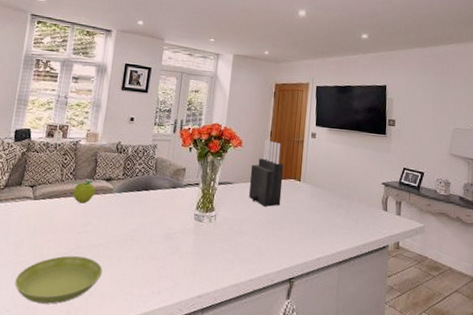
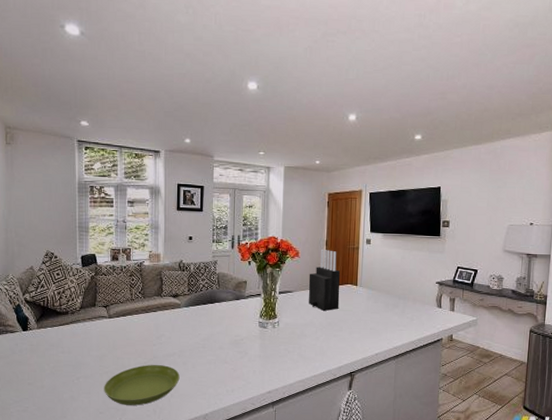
fruit: present [72,180,96,204] -> none [143,298,165,319]

